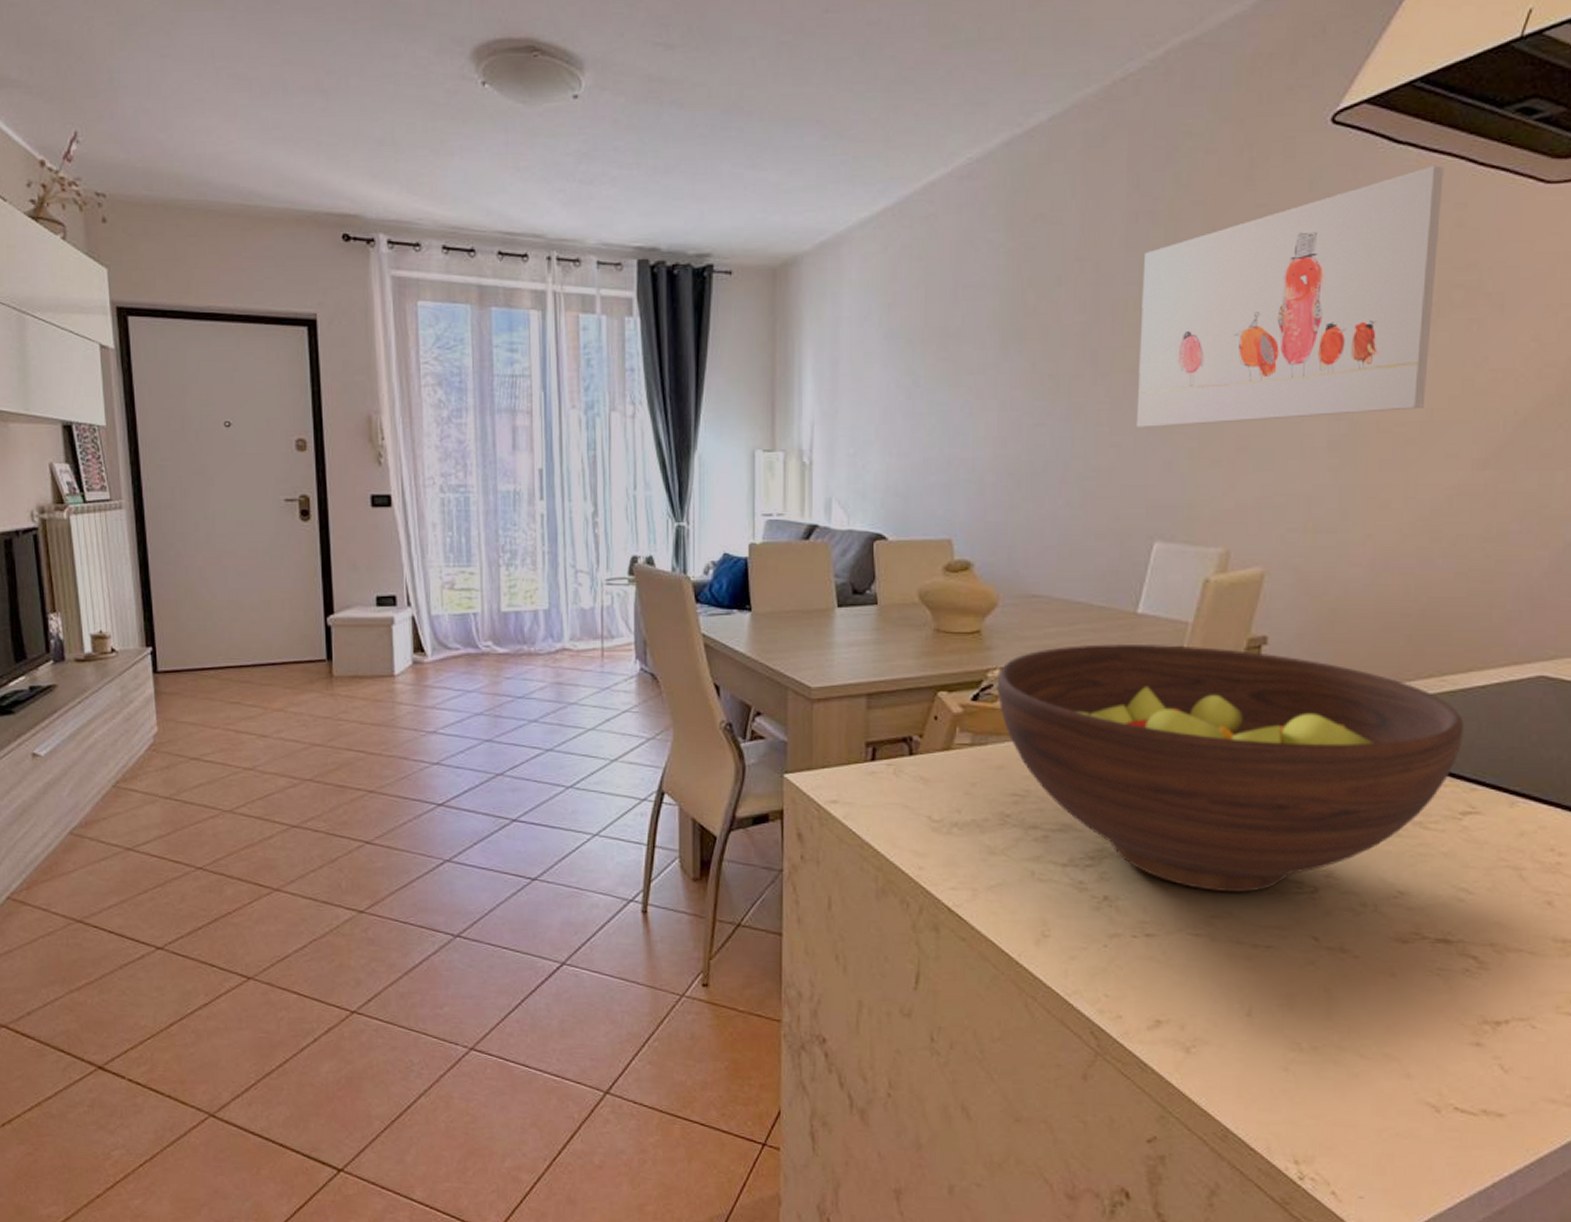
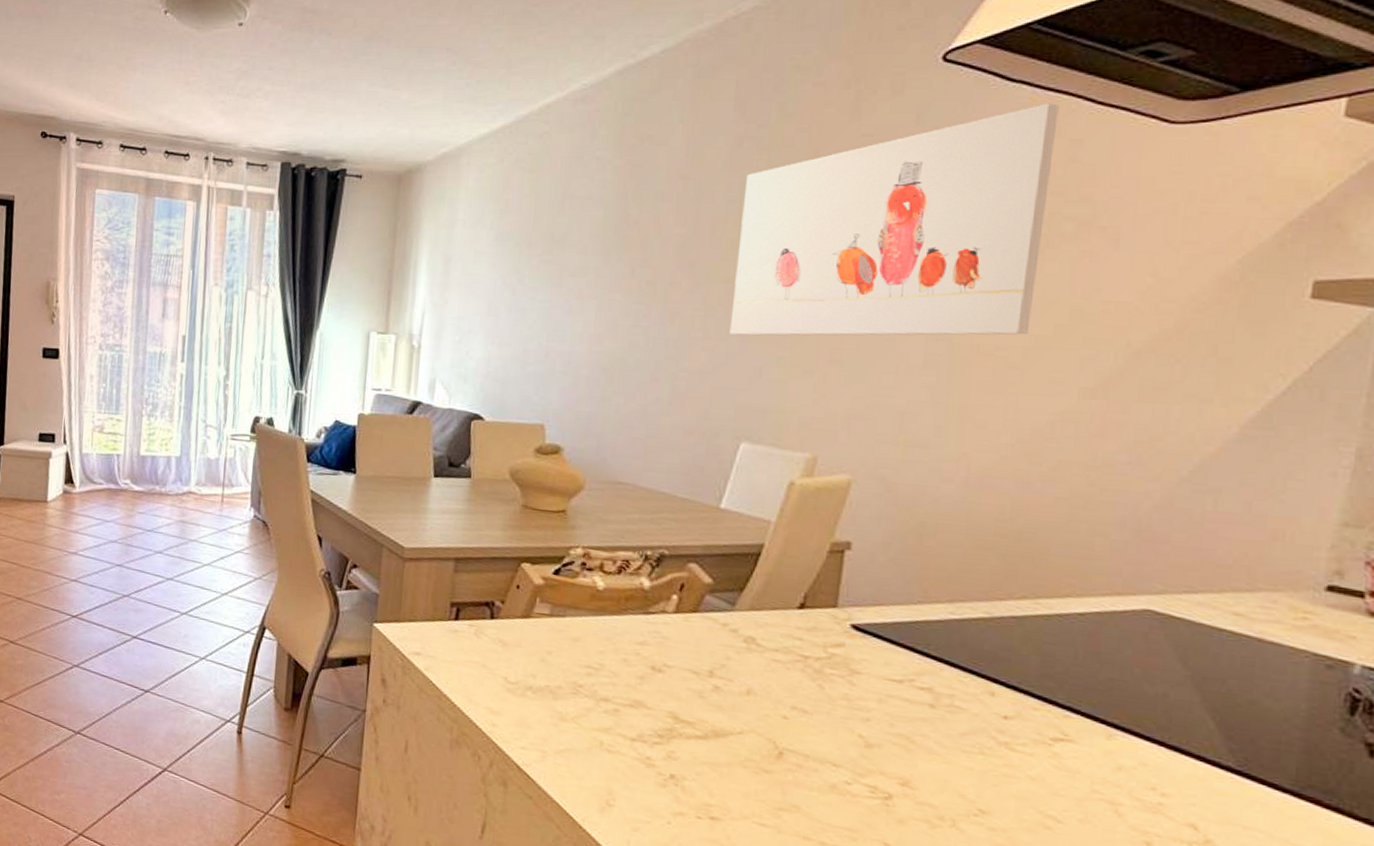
fruit bowl: present [996,643,1465,893] -> none [578,533,1060,790]

